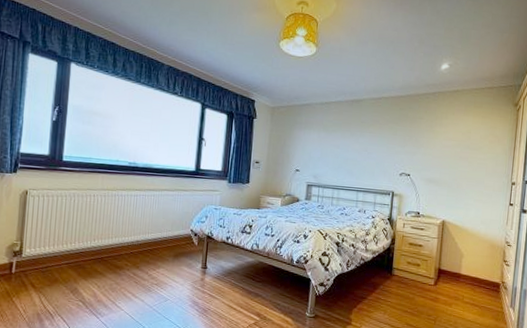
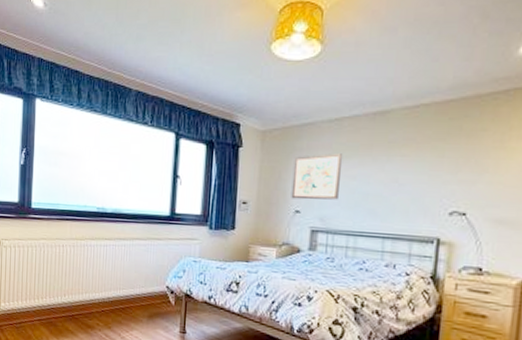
wall art: none [293,127,331,162] -> present [291,153,343,200]

